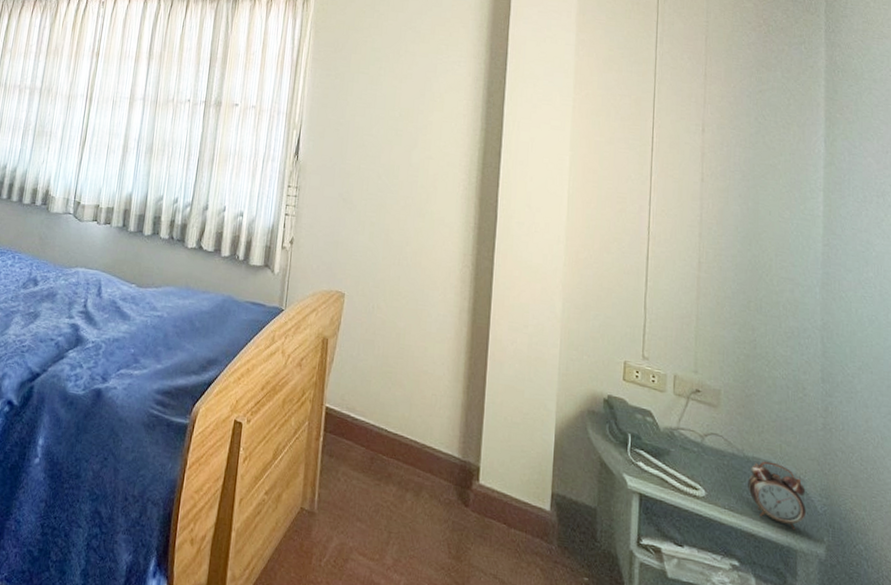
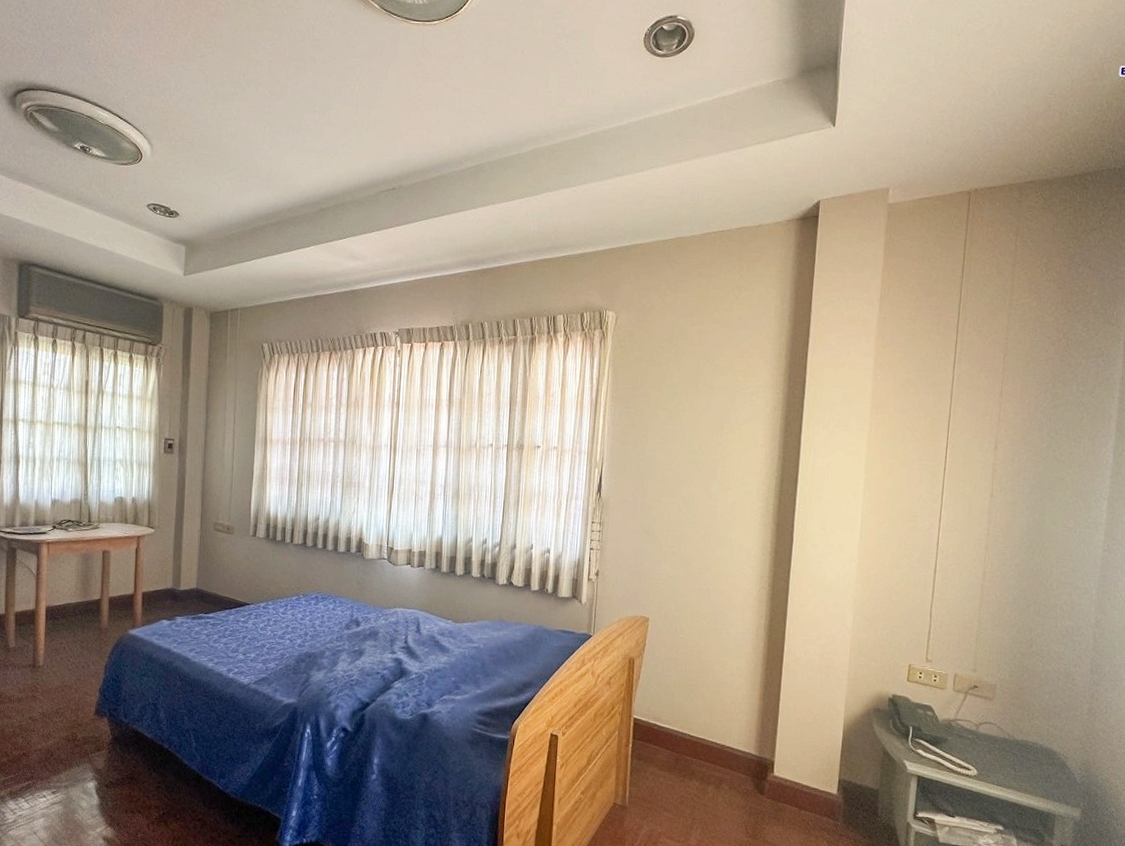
alarm clock: present [748,461,806,531] -> none [1015,743,1068,799]

